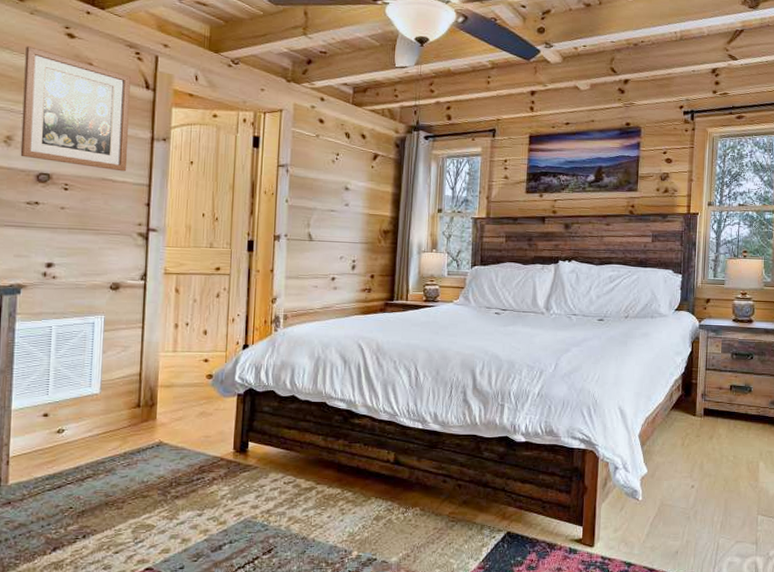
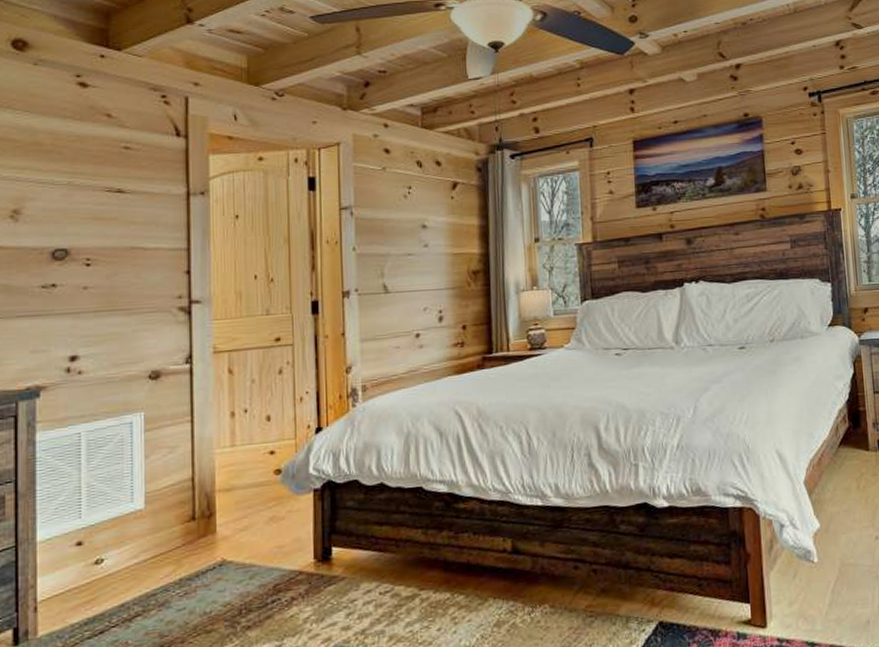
wall art: present [20,46,131,172] -> none [30,102,160,237]

